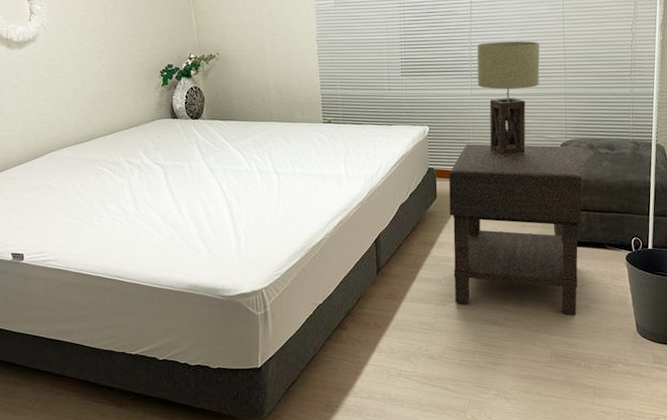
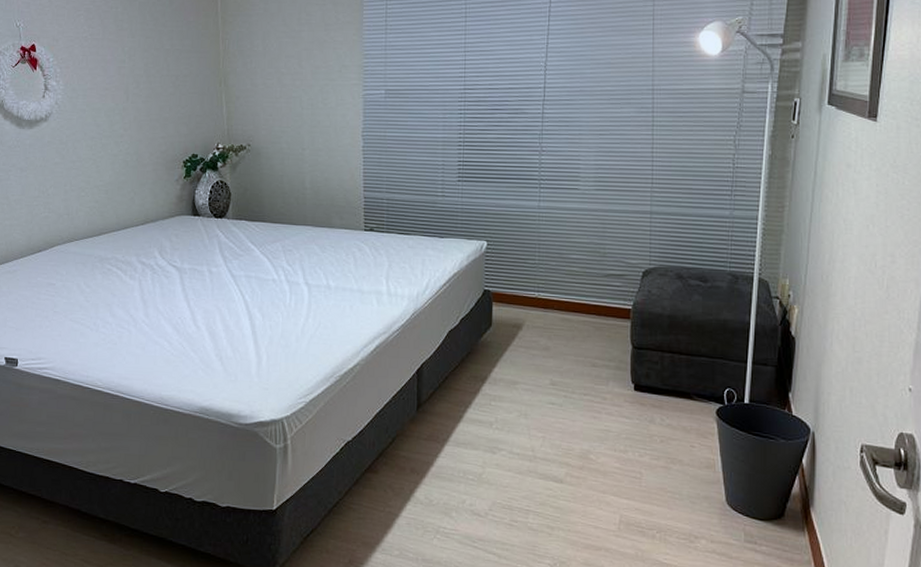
nightstand: present [449,144,583,315] -> none [507,264,667,477]
table lamp: present [477,41,540,156] -> none [546,147,623,282]

